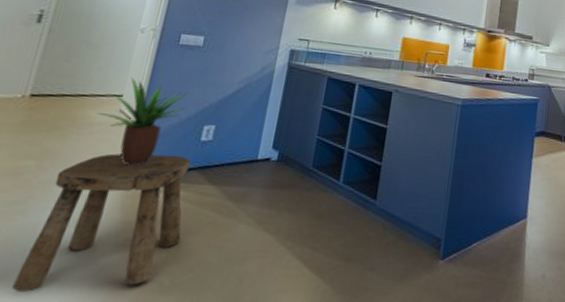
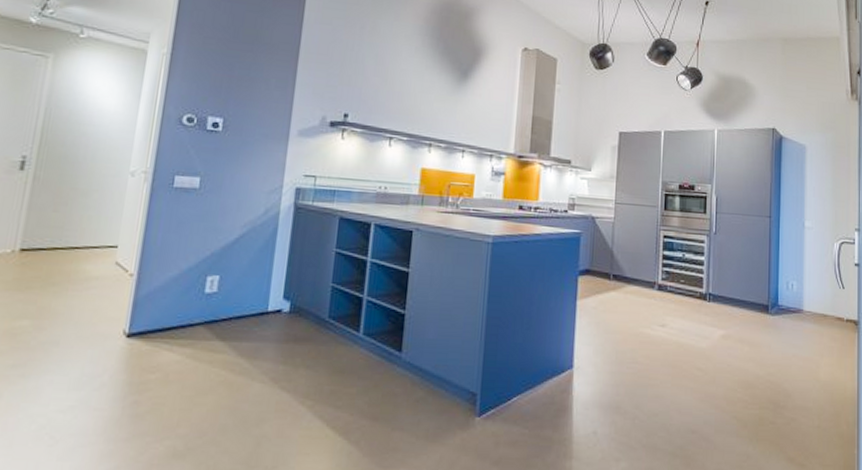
stool: present [11,153,191,292] -> none [19,309,197,459]
potted plant: present [97,78,189,166] -> none [92,227,188,323]

